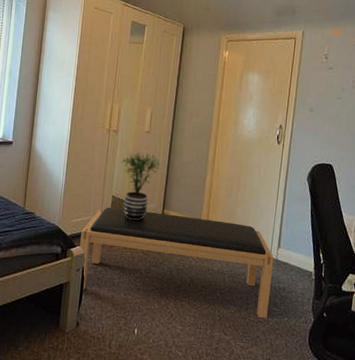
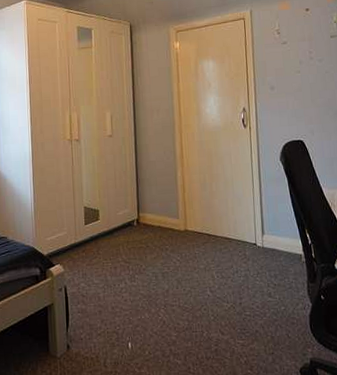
bench: present [79,207,274,318] -> none [58,216,263,311]
potted plant: present [120,151,162,221] -> none [86,157,130,229]

